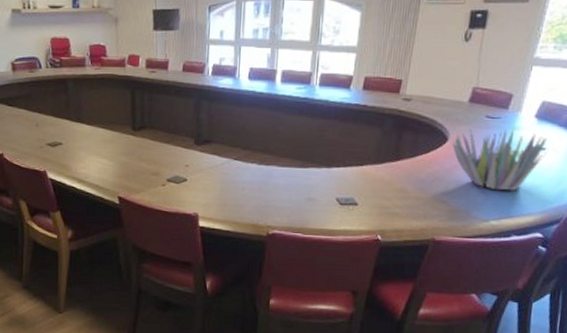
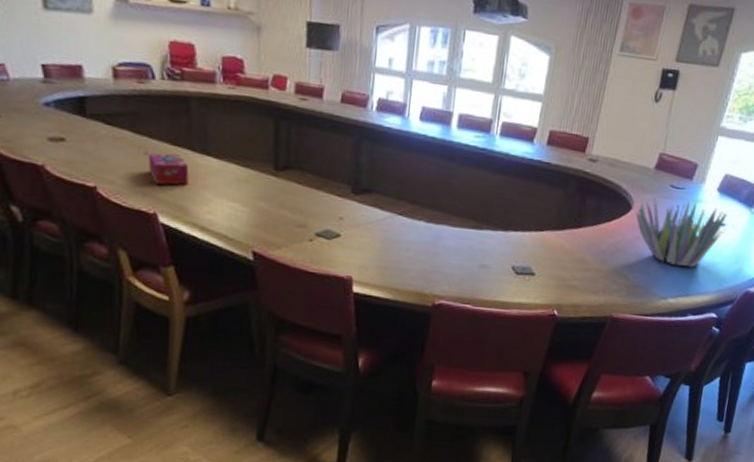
tissue box: none [38,124,69,149] -> present [148,153,189,186]

